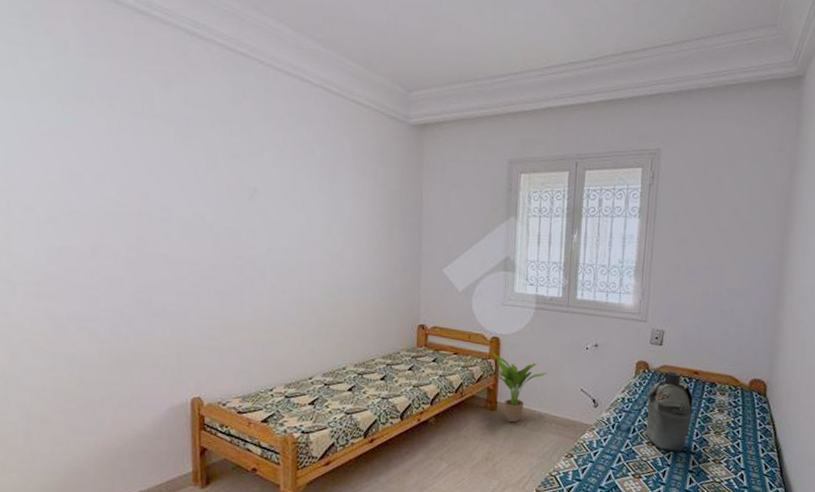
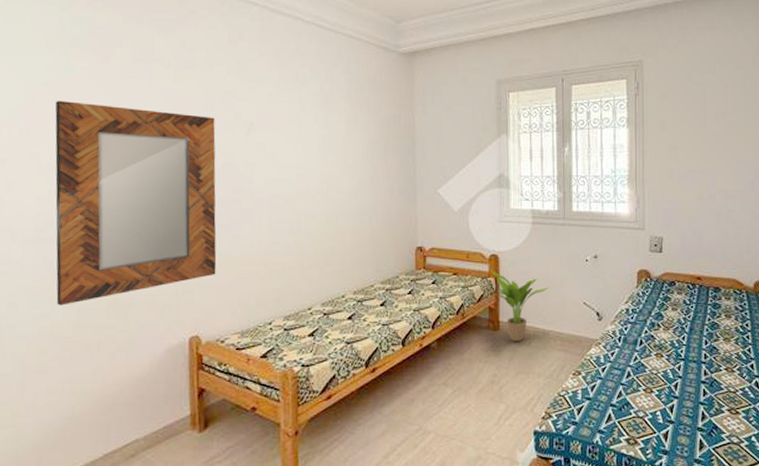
home mirror: none [51,151,219,360] -> present [55,100,217,306]
military canteen: present [646,371,693,452] -> none [651,279,699,362]

